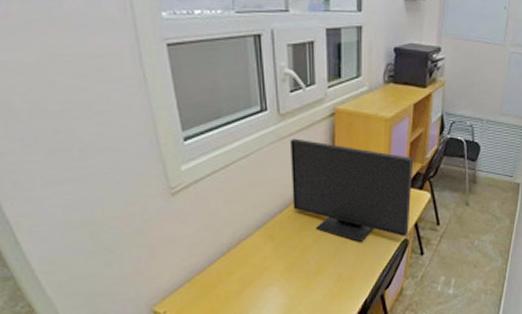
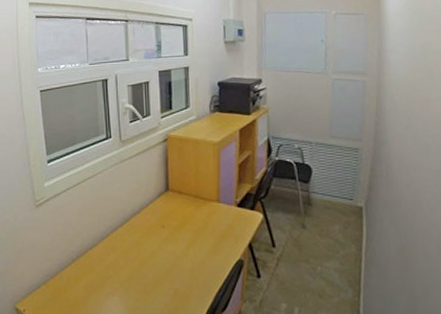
computer monitor: present [290,138,414,242] -> none [130,161,243,259]

